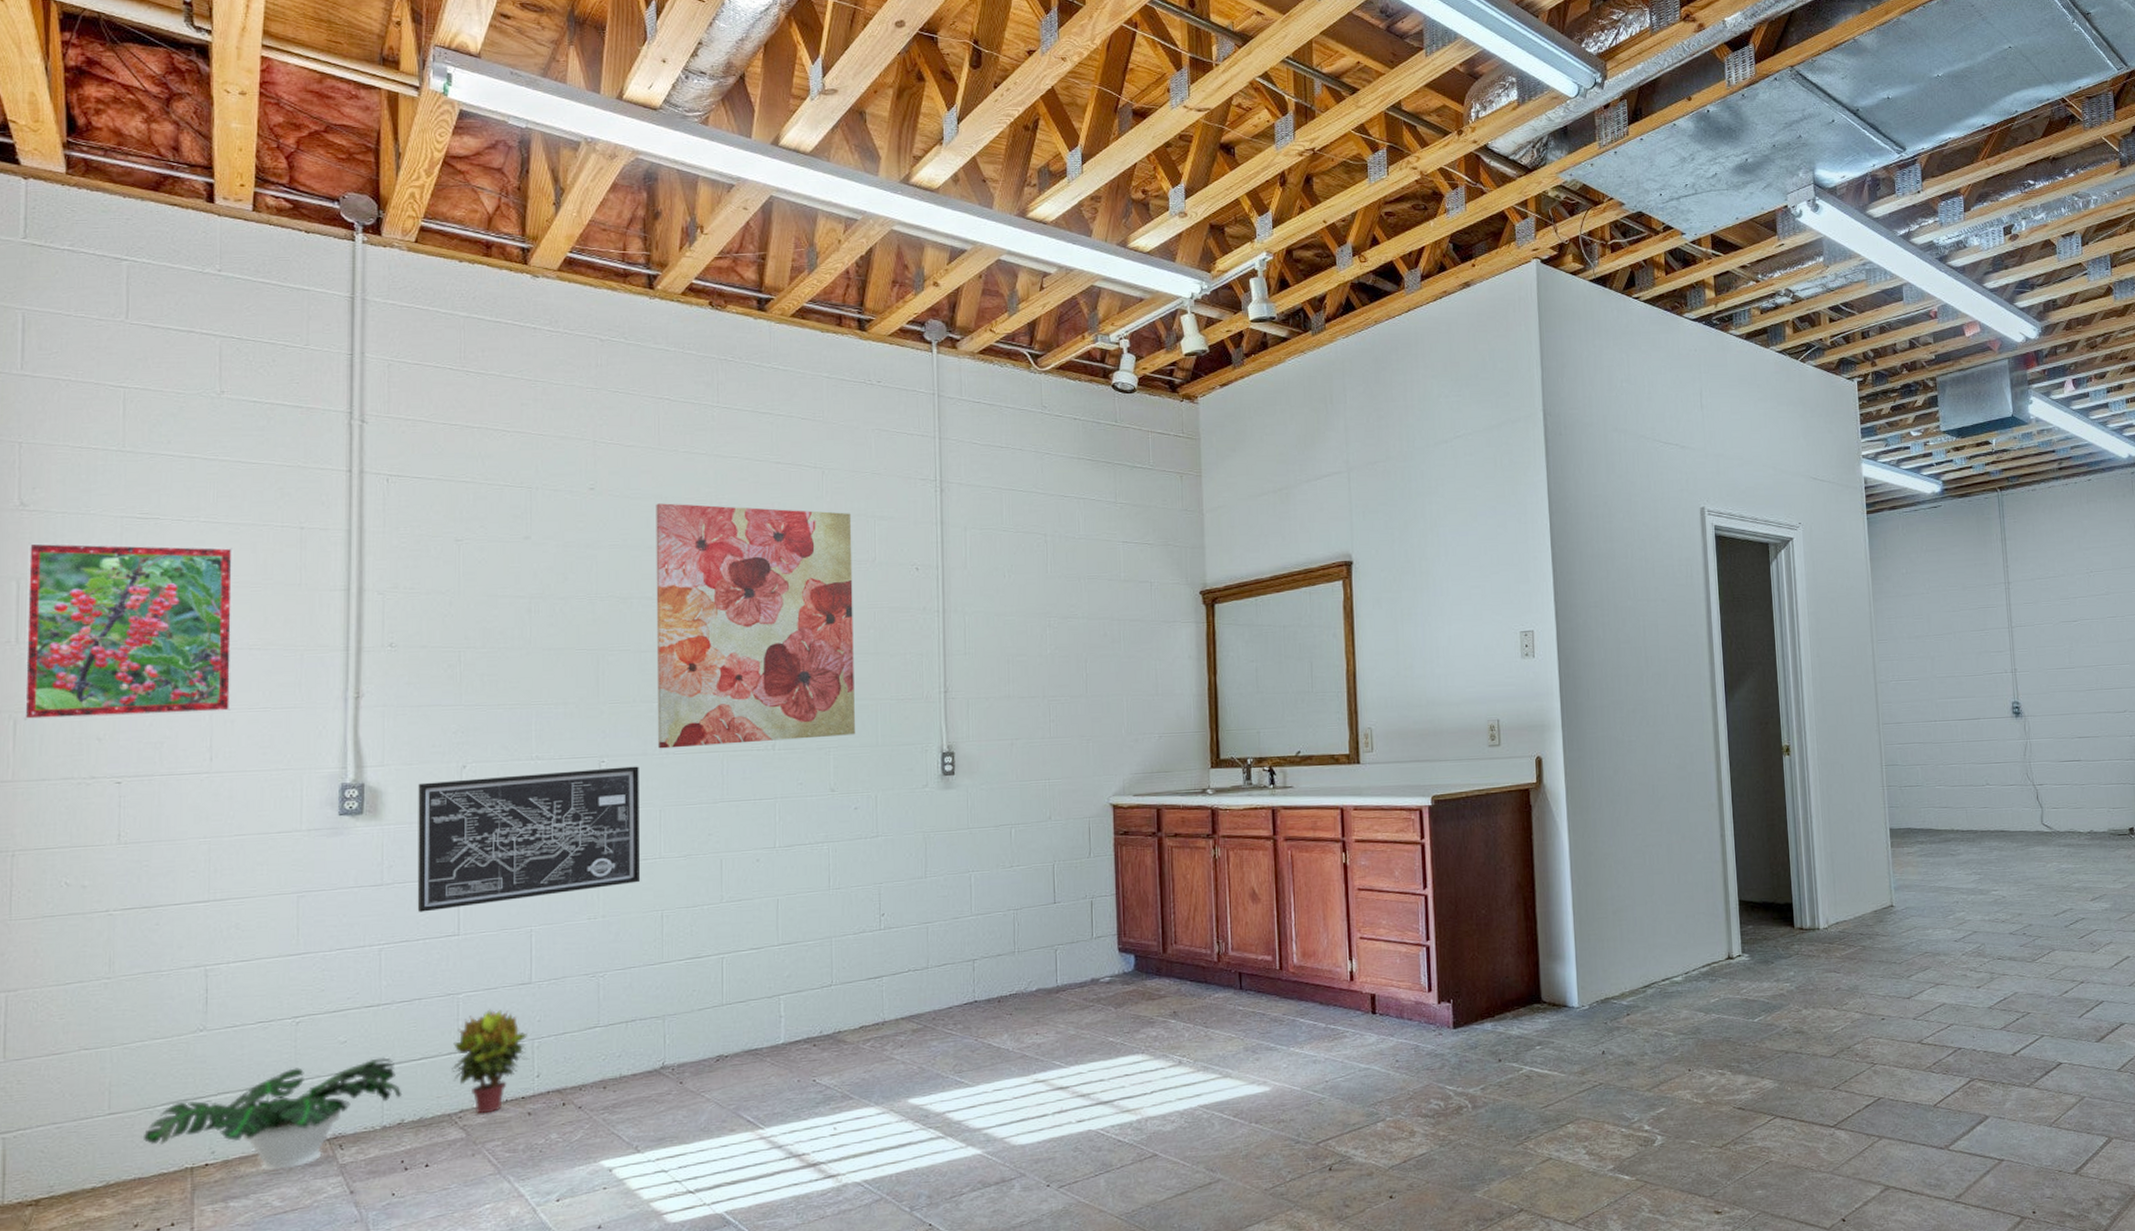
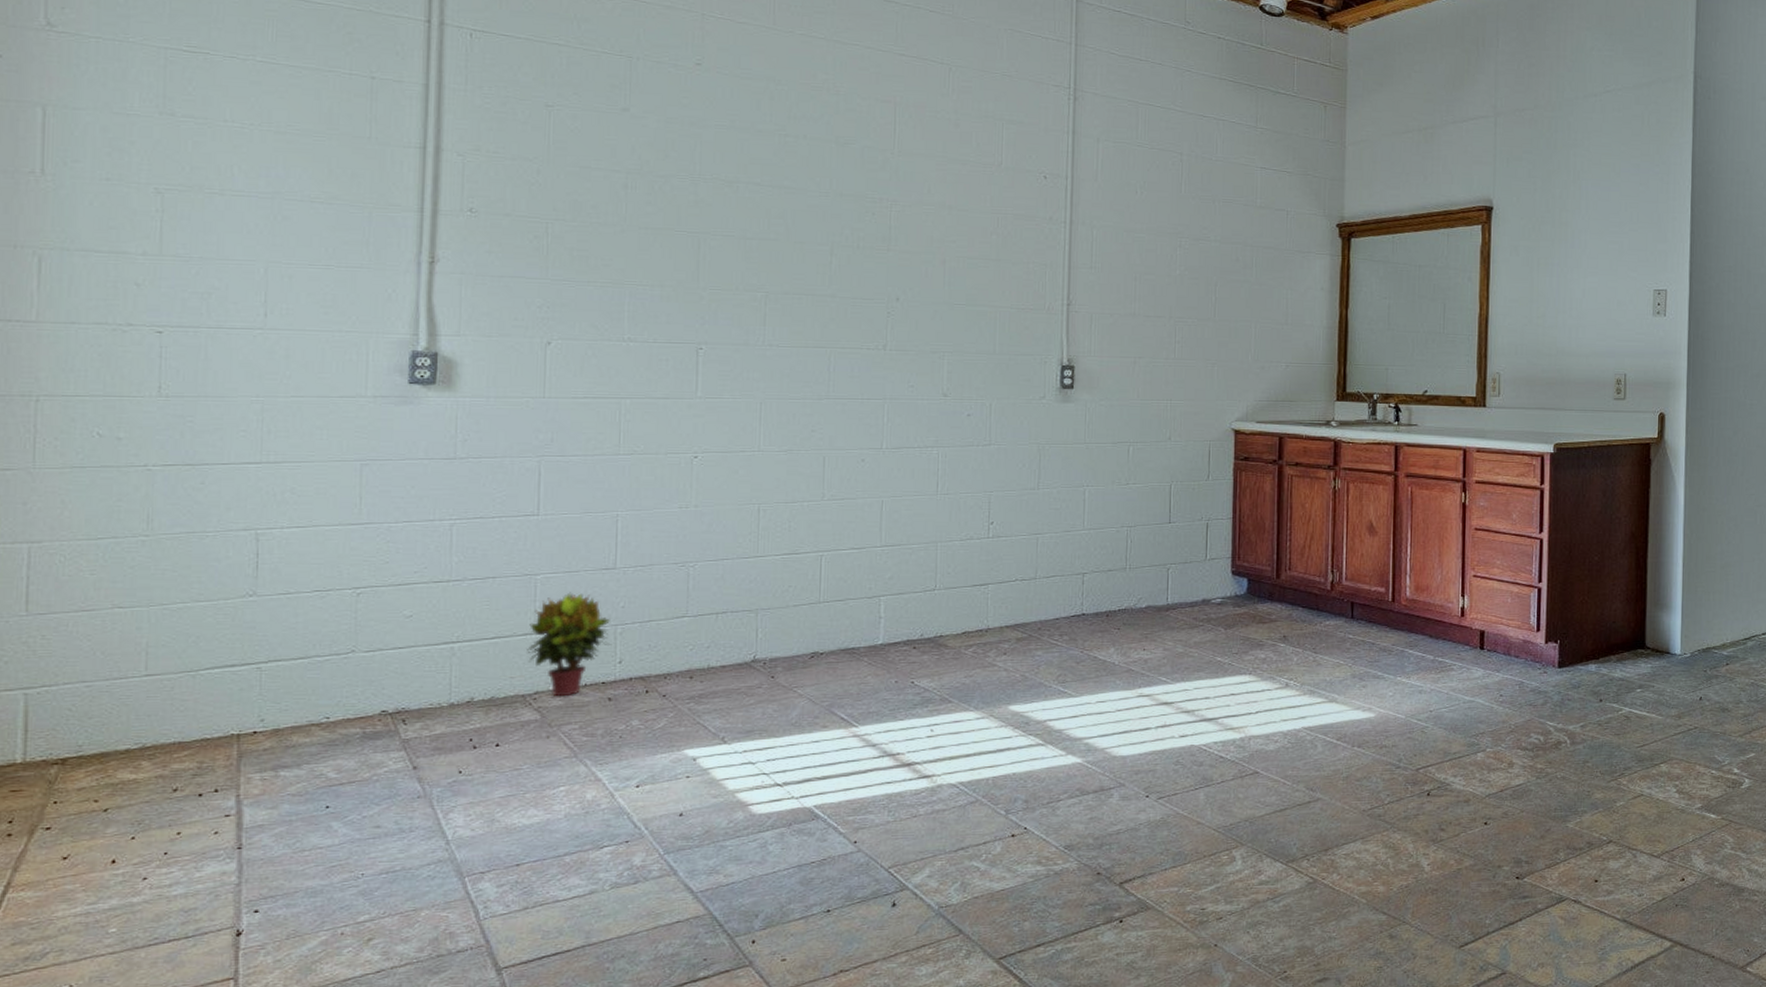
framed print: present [23,542,234,720] -> none [49,66,295,267]
potted plant: present [142,1057,403,1172] -> none [183,634,473,743]
wall art: present [417,766,639,912] -> none [493,355,740,489]
wall art: present [656,503,855,749] -> none [761,86,979,341]

